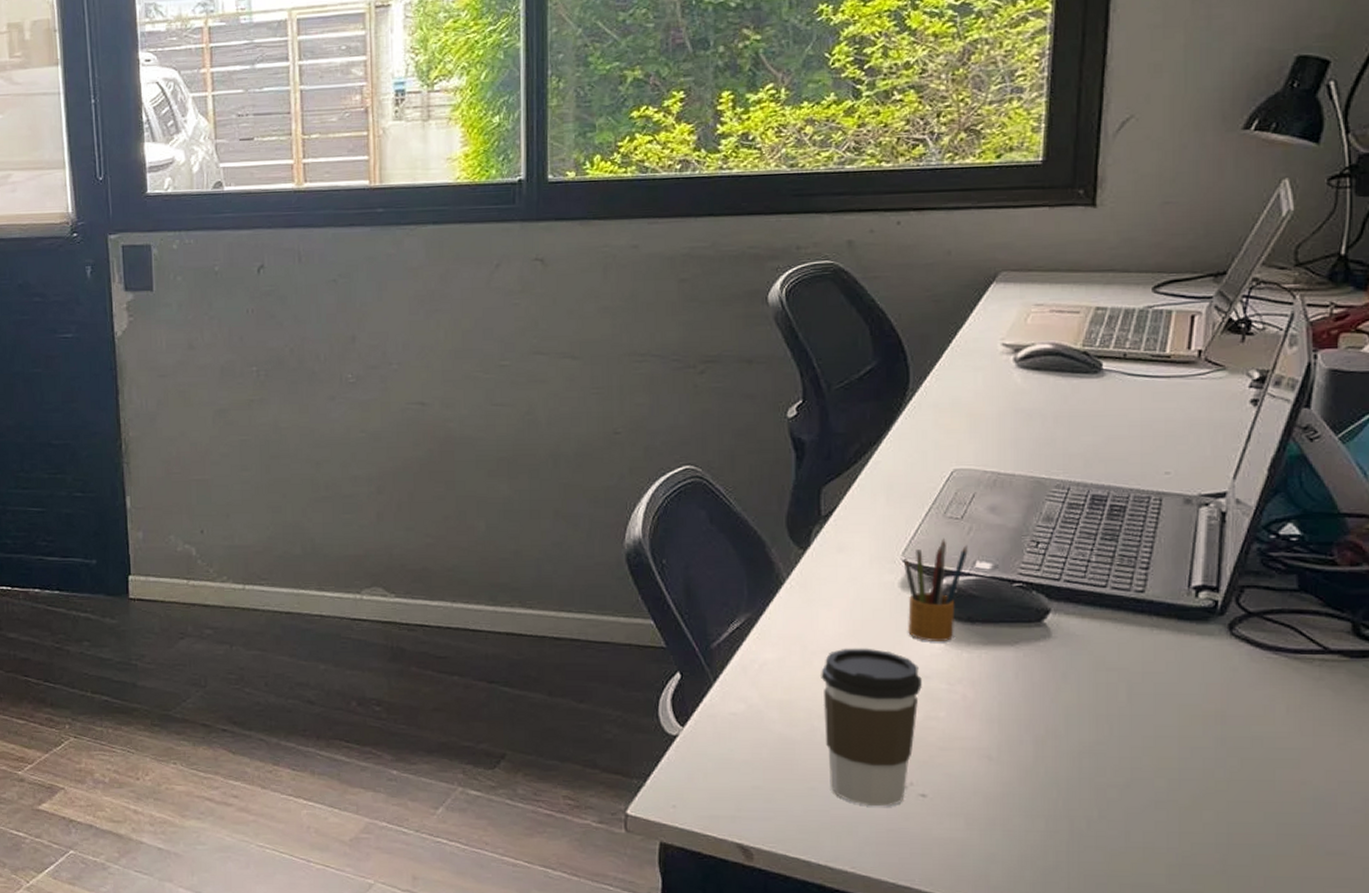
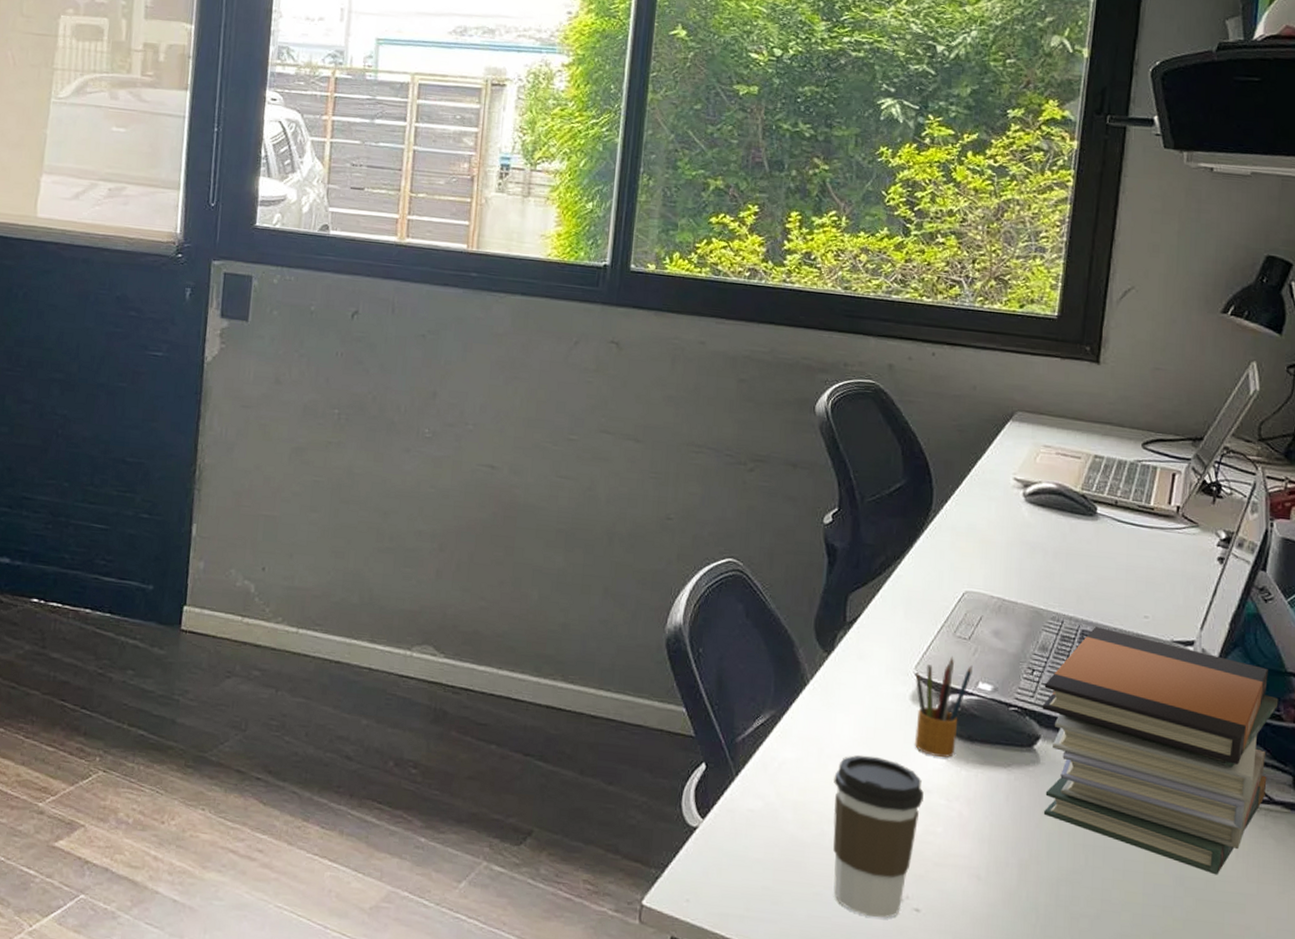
book stack: none [1050,490,1331,733] -> present [1042,627,1279,875]

